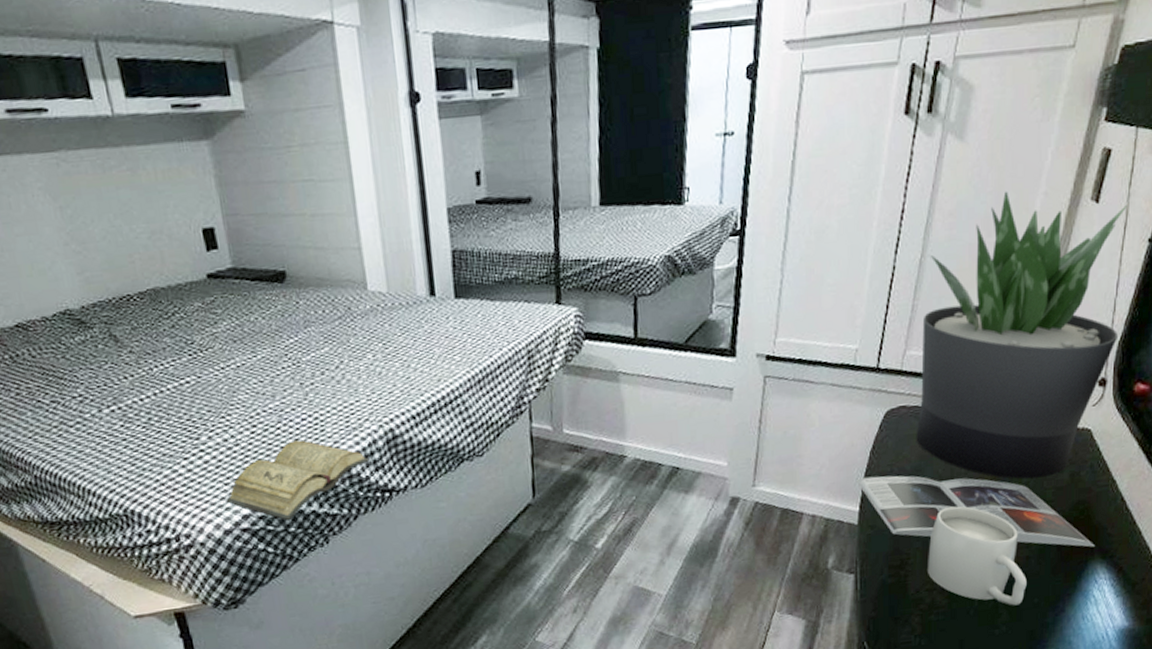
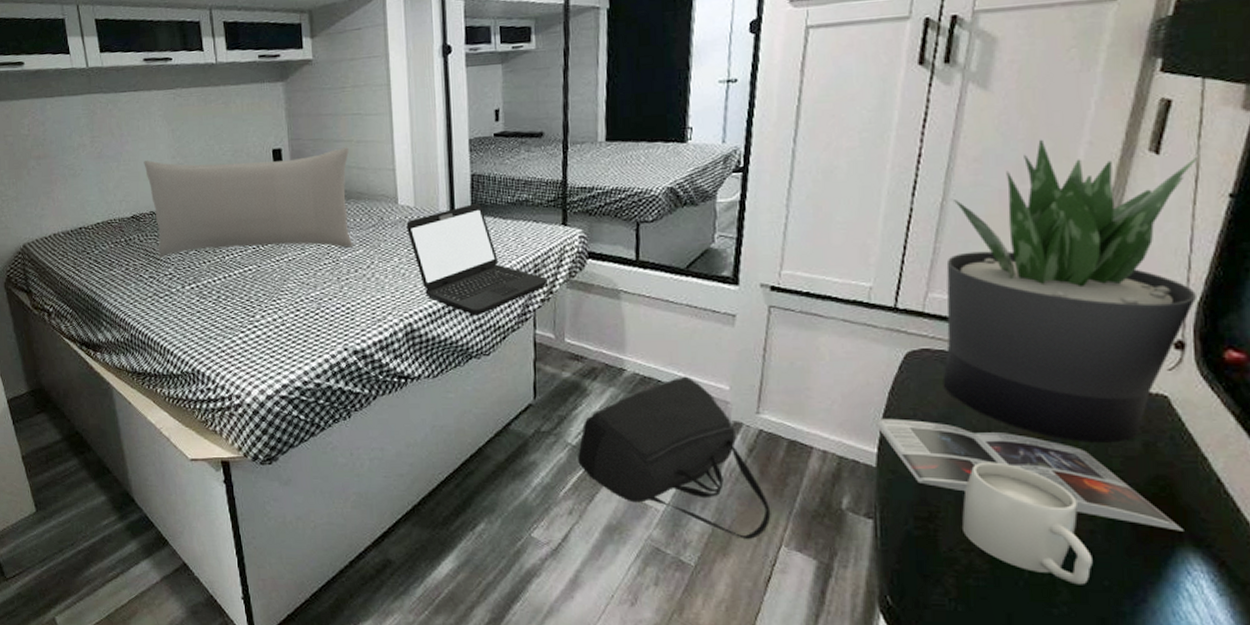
pillow: none [23,223,317,376] -> present [143,147,354,258]
diary: present [226,440,370,522] -> none [270,325,390,394]
laptop: none [379,284,544,414] -> present [406,204,549,316]
duffel bag: none [580,456,766,611] -> present [578,376,771,540]

